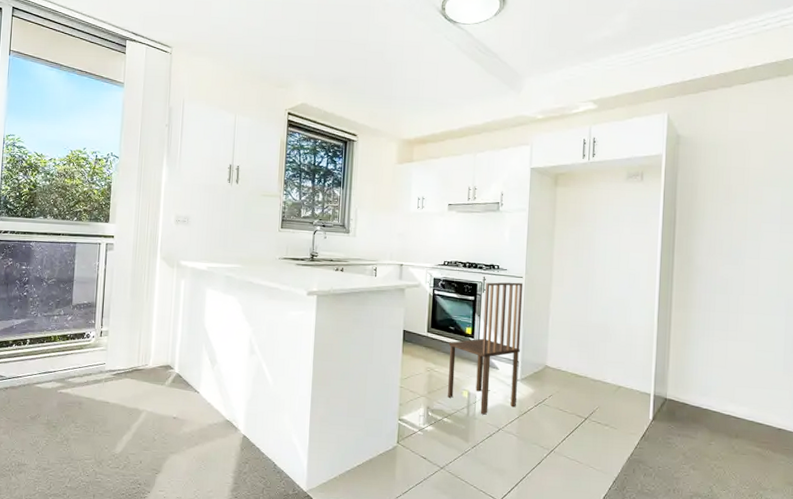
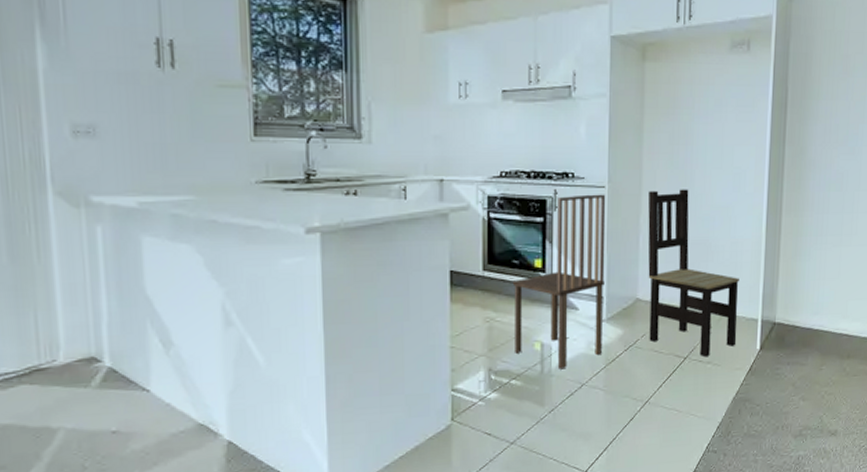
dining chair: none [555,282,634,420] -> present [648,189,739,357]

